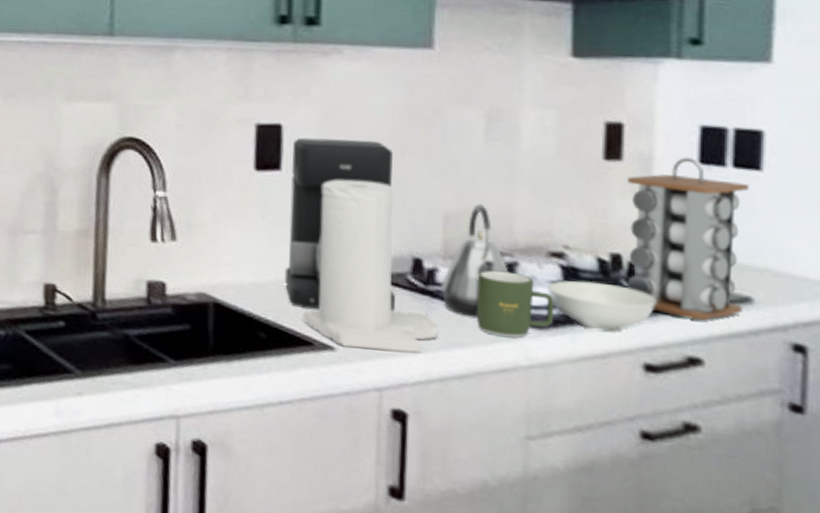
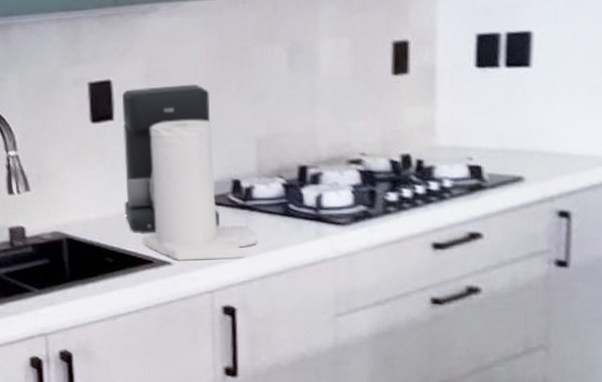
kettle: present [439,204,509,317] -> none [256,127,315,223]
mug: present [476,270,554,338] -> none [288,181,355,236]
bowl: present [547,280,657,331] -> none [348,180,442,220]
spice rack: present [627,157,749,321] -> none [414,63,520,202]

